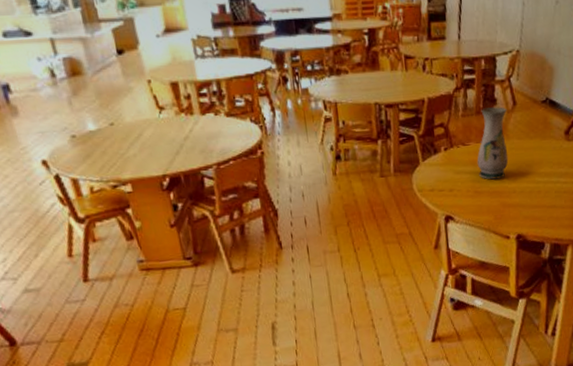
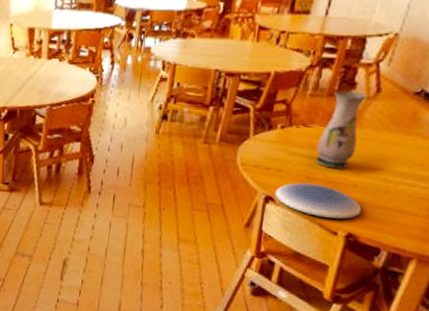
plate: none [452,196,524,226] -> present [275,183,362,219]

